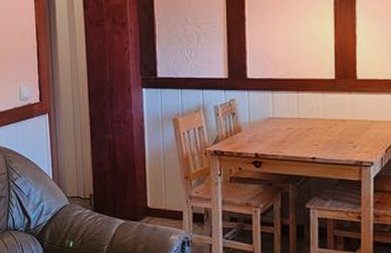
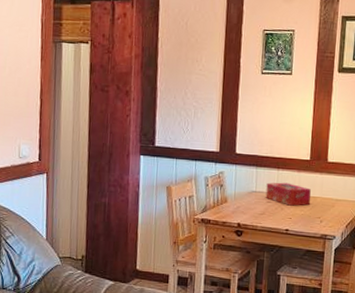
tissue box: none [285,106,340,131] -> present [265,182,311,206]

